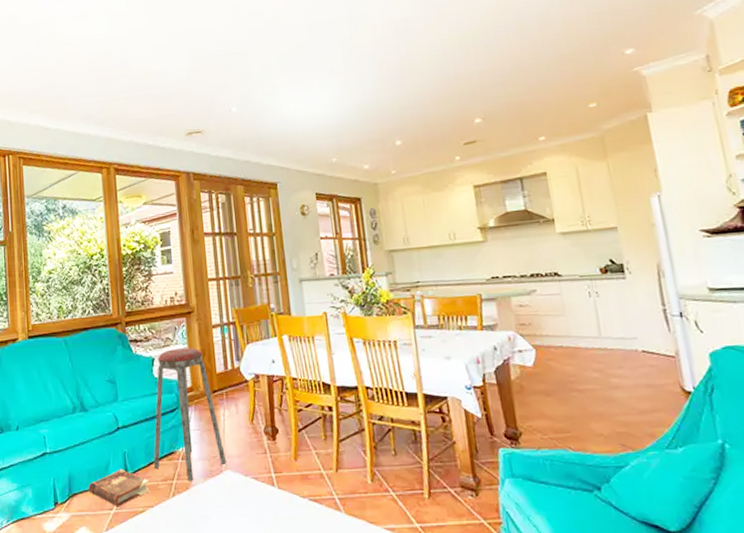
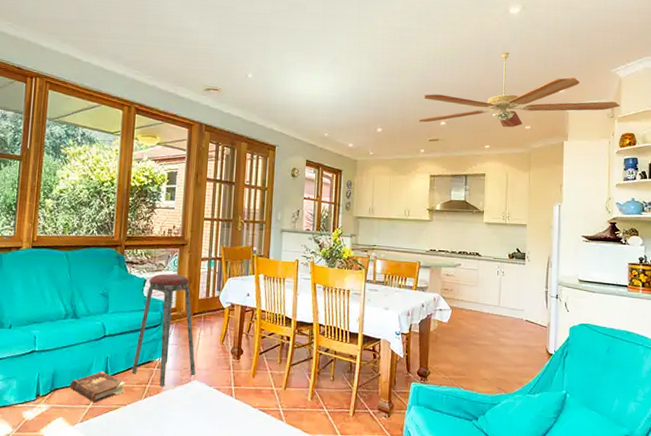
ceiling fan: none [446,19,719,125] -> present [419,52,621,128]

